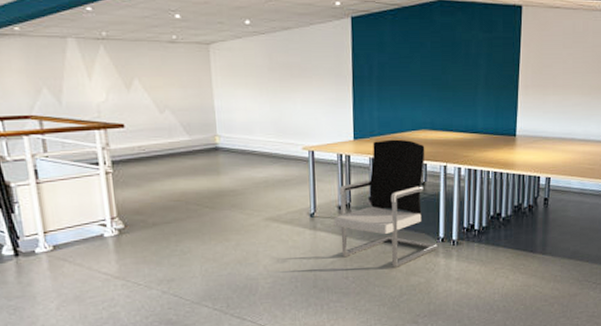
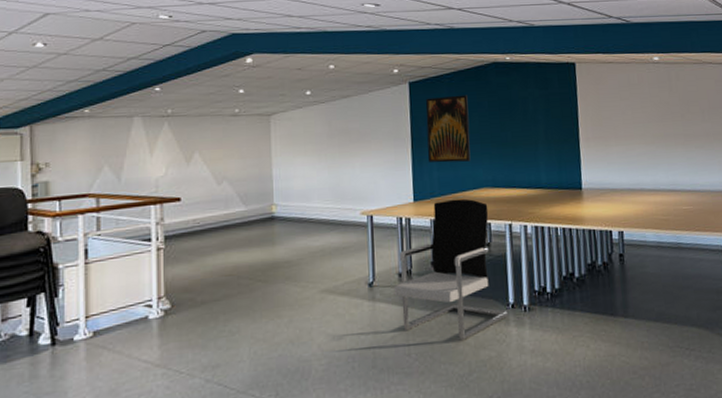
wall art: none [368,33,411,103] -> present [425,95,471,163]

